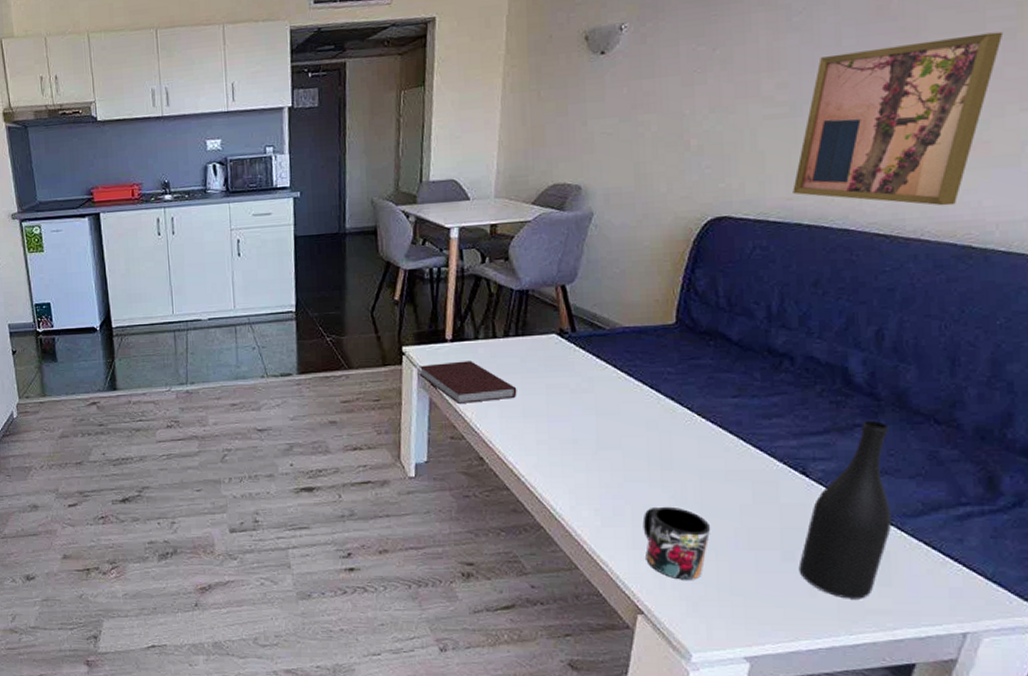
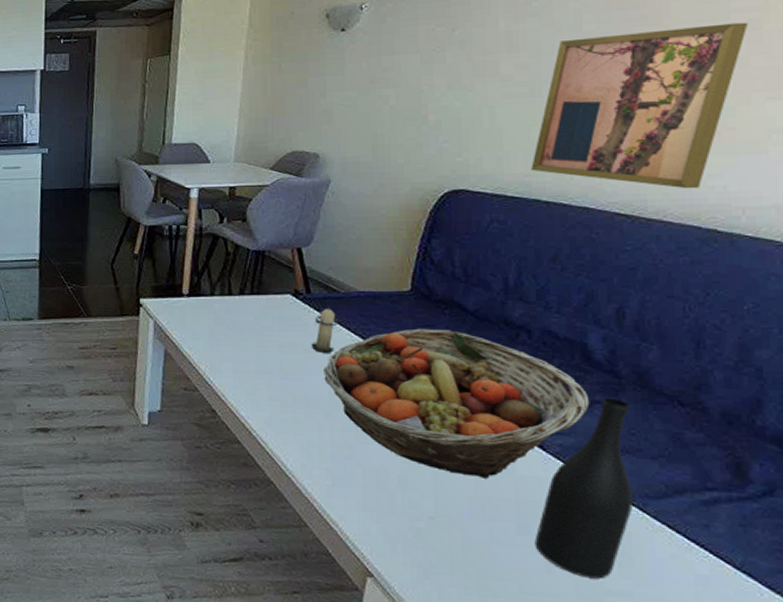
notebook: present [419,361,517,404] -> none [155,315,251,357]
candle: none [577,344,605,392] -> present [311,306,339,353]
fruit basket: none [590,361,851,509] -> present [324,328,590,479]
mug: present [642,506,711,580] -> none [374,470,444,547]

